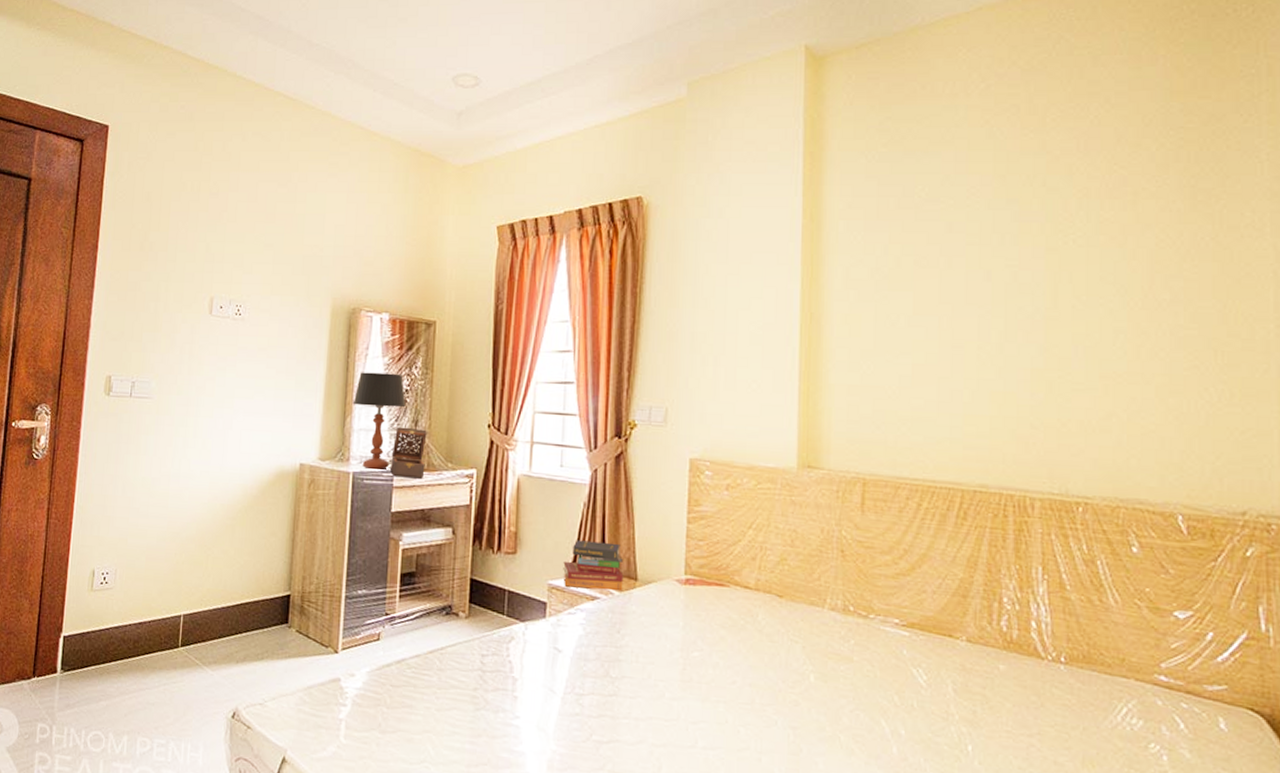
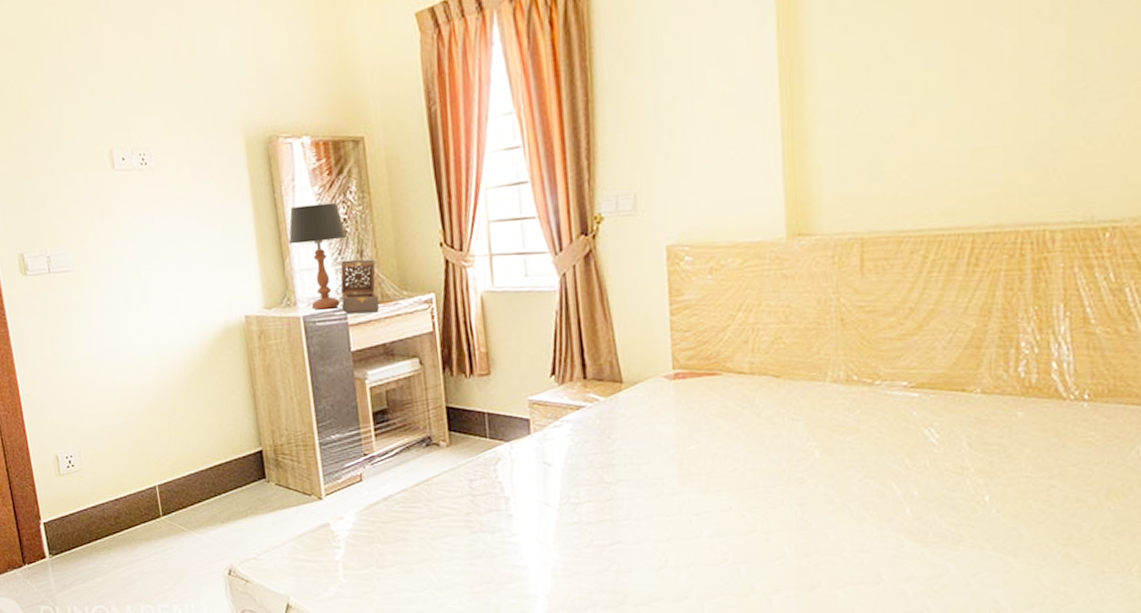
books: present [563,540,624,592] -> none [542,348,609,400]

